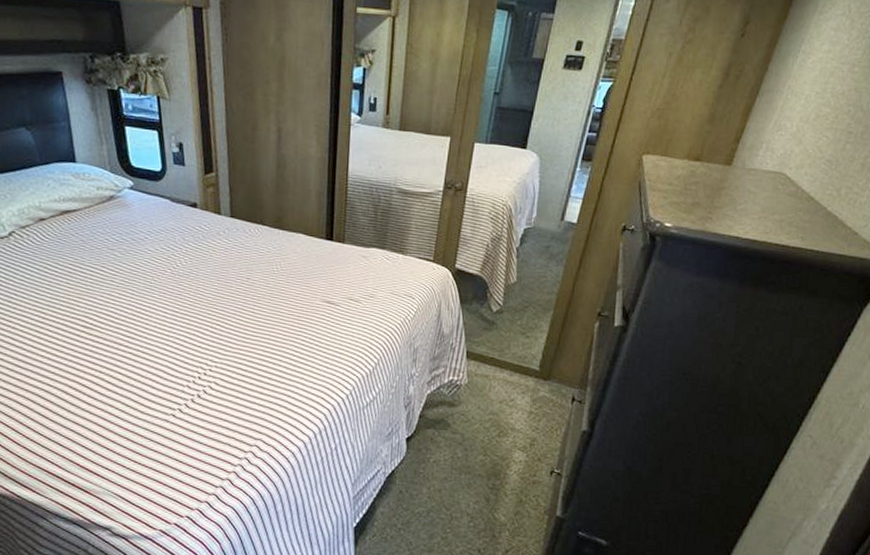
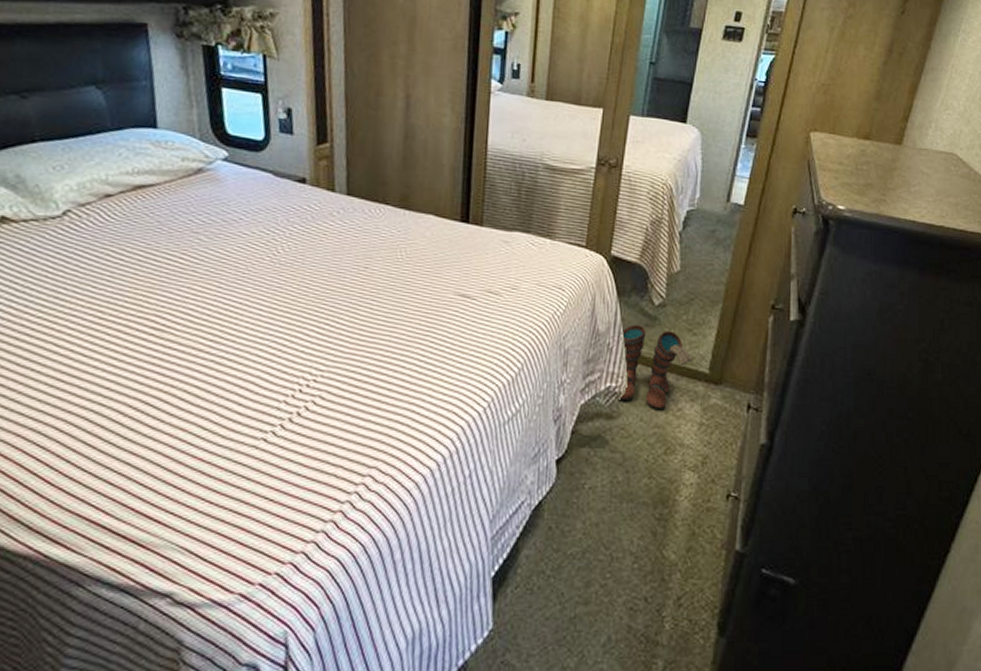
boots: none [459,328,526,400] -> present [618,324,693,409]

